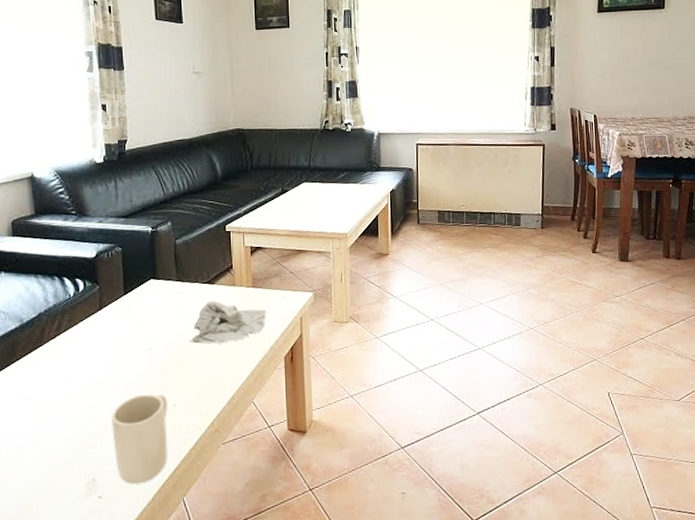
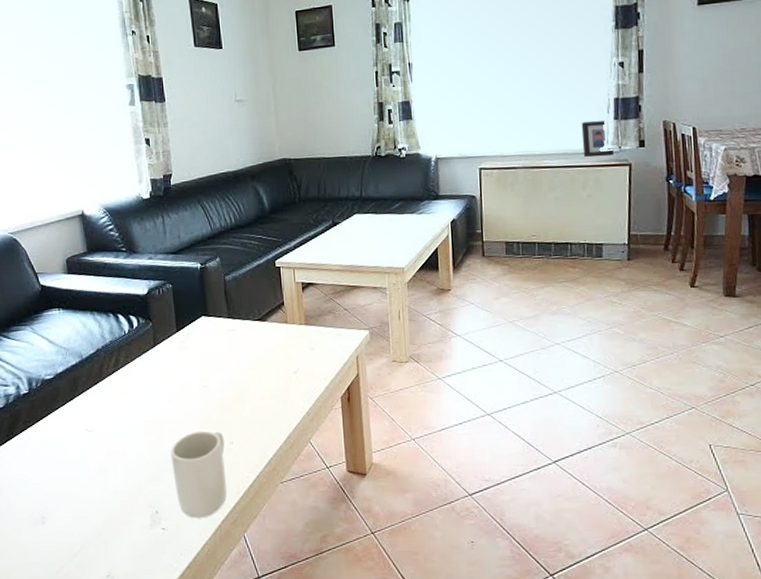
tissue: present [189,301,267,345] -> none [242,338,321,383]
picture frame: none [503,106,531,138] -> present [581,121,615,158]

